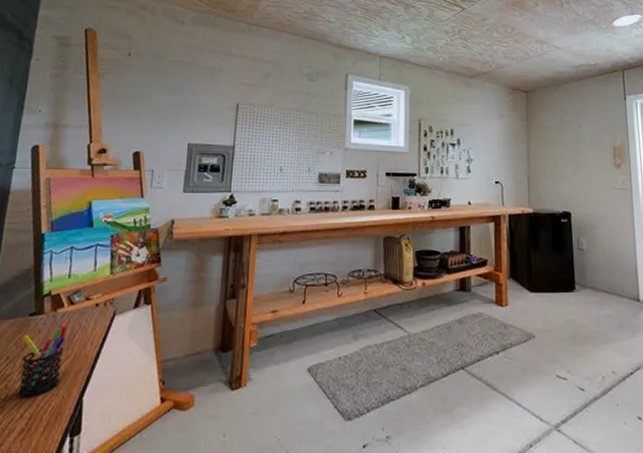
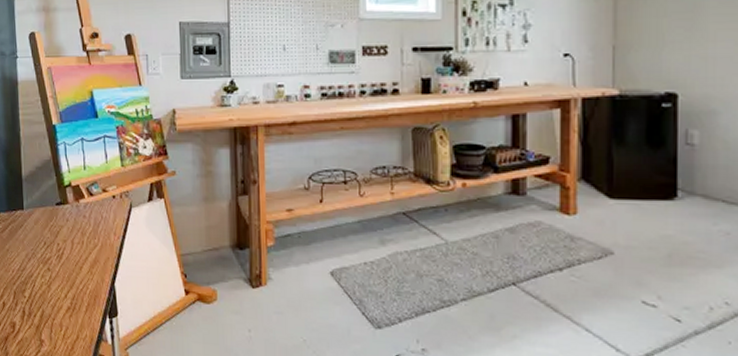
pen holder: present [18,325,68,397] -> none [53,215,93,280]

